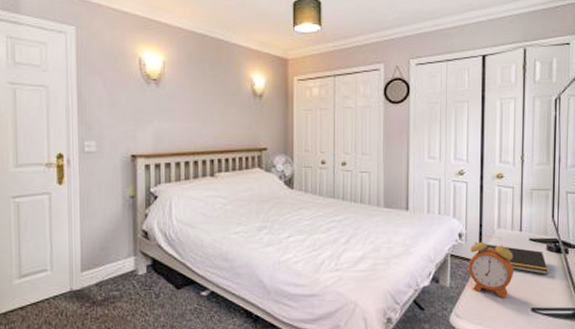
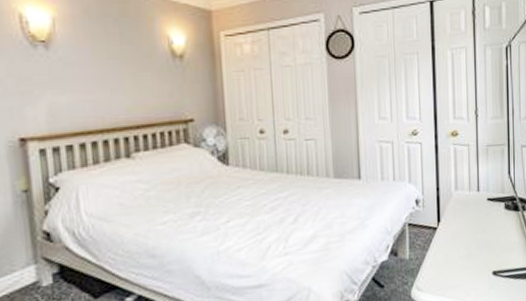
alarm clock: present [468,235,514,298] -> none [427,198,474,265]
notepad: present [481,244,548,274] -> none [440,208,507,235]

